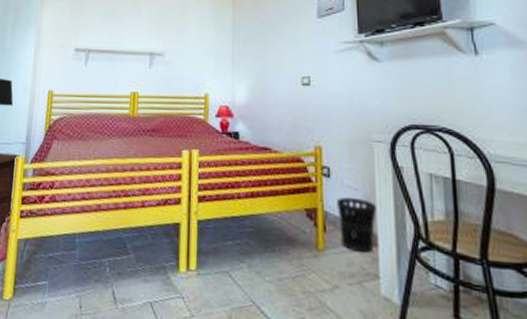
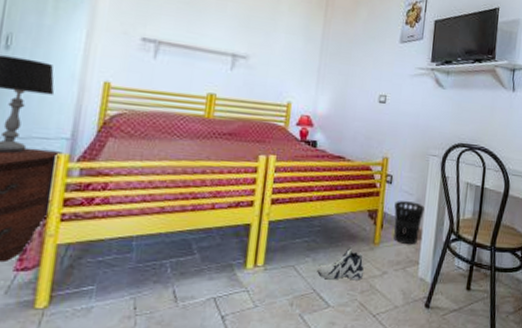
sneaker: none [254,252,310,295] -> present [317,246,365,281]

